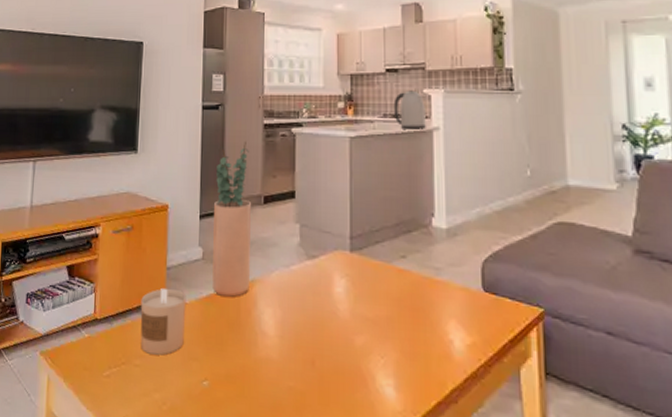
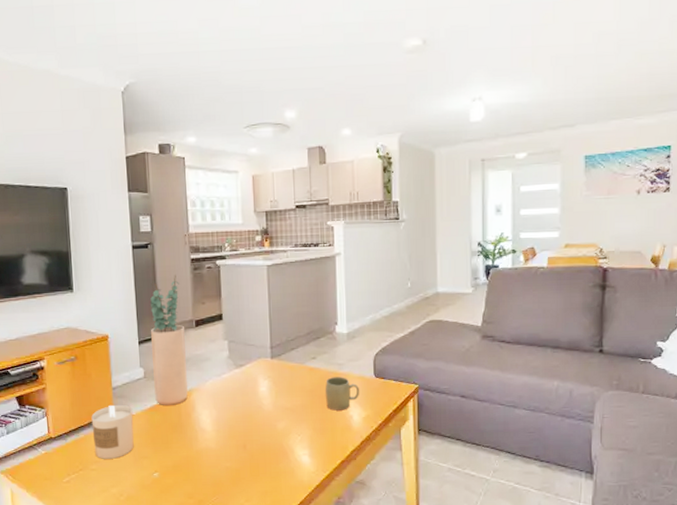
kettle: present [393,90,426,130] -> none [303,223,330,256]
mug: none [416,284,464,332] -> present [324,377,360,411]

